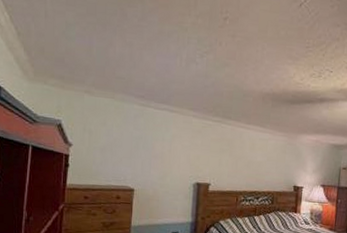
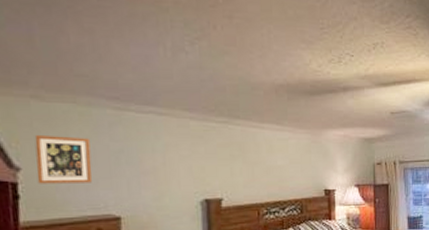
picture frame: none [82,121,120,160] -> present [34,135,93,184]

